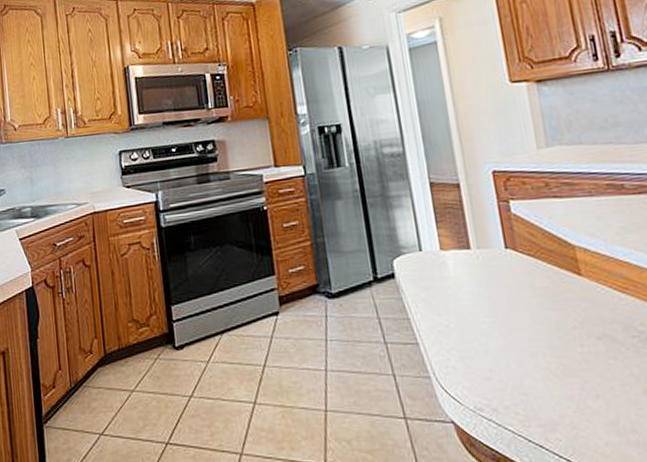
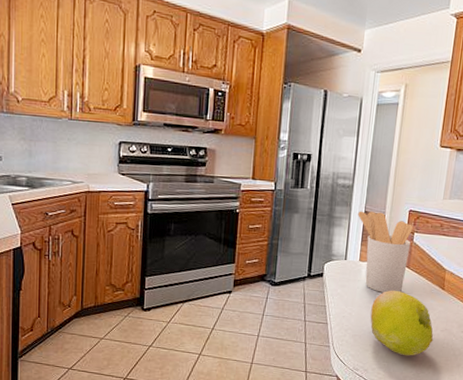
utensil holder: none [421,180,516,291] -> present [358,211,413,293]
fruit: none [476,284,590,383] -> present [370,290,434,356]

